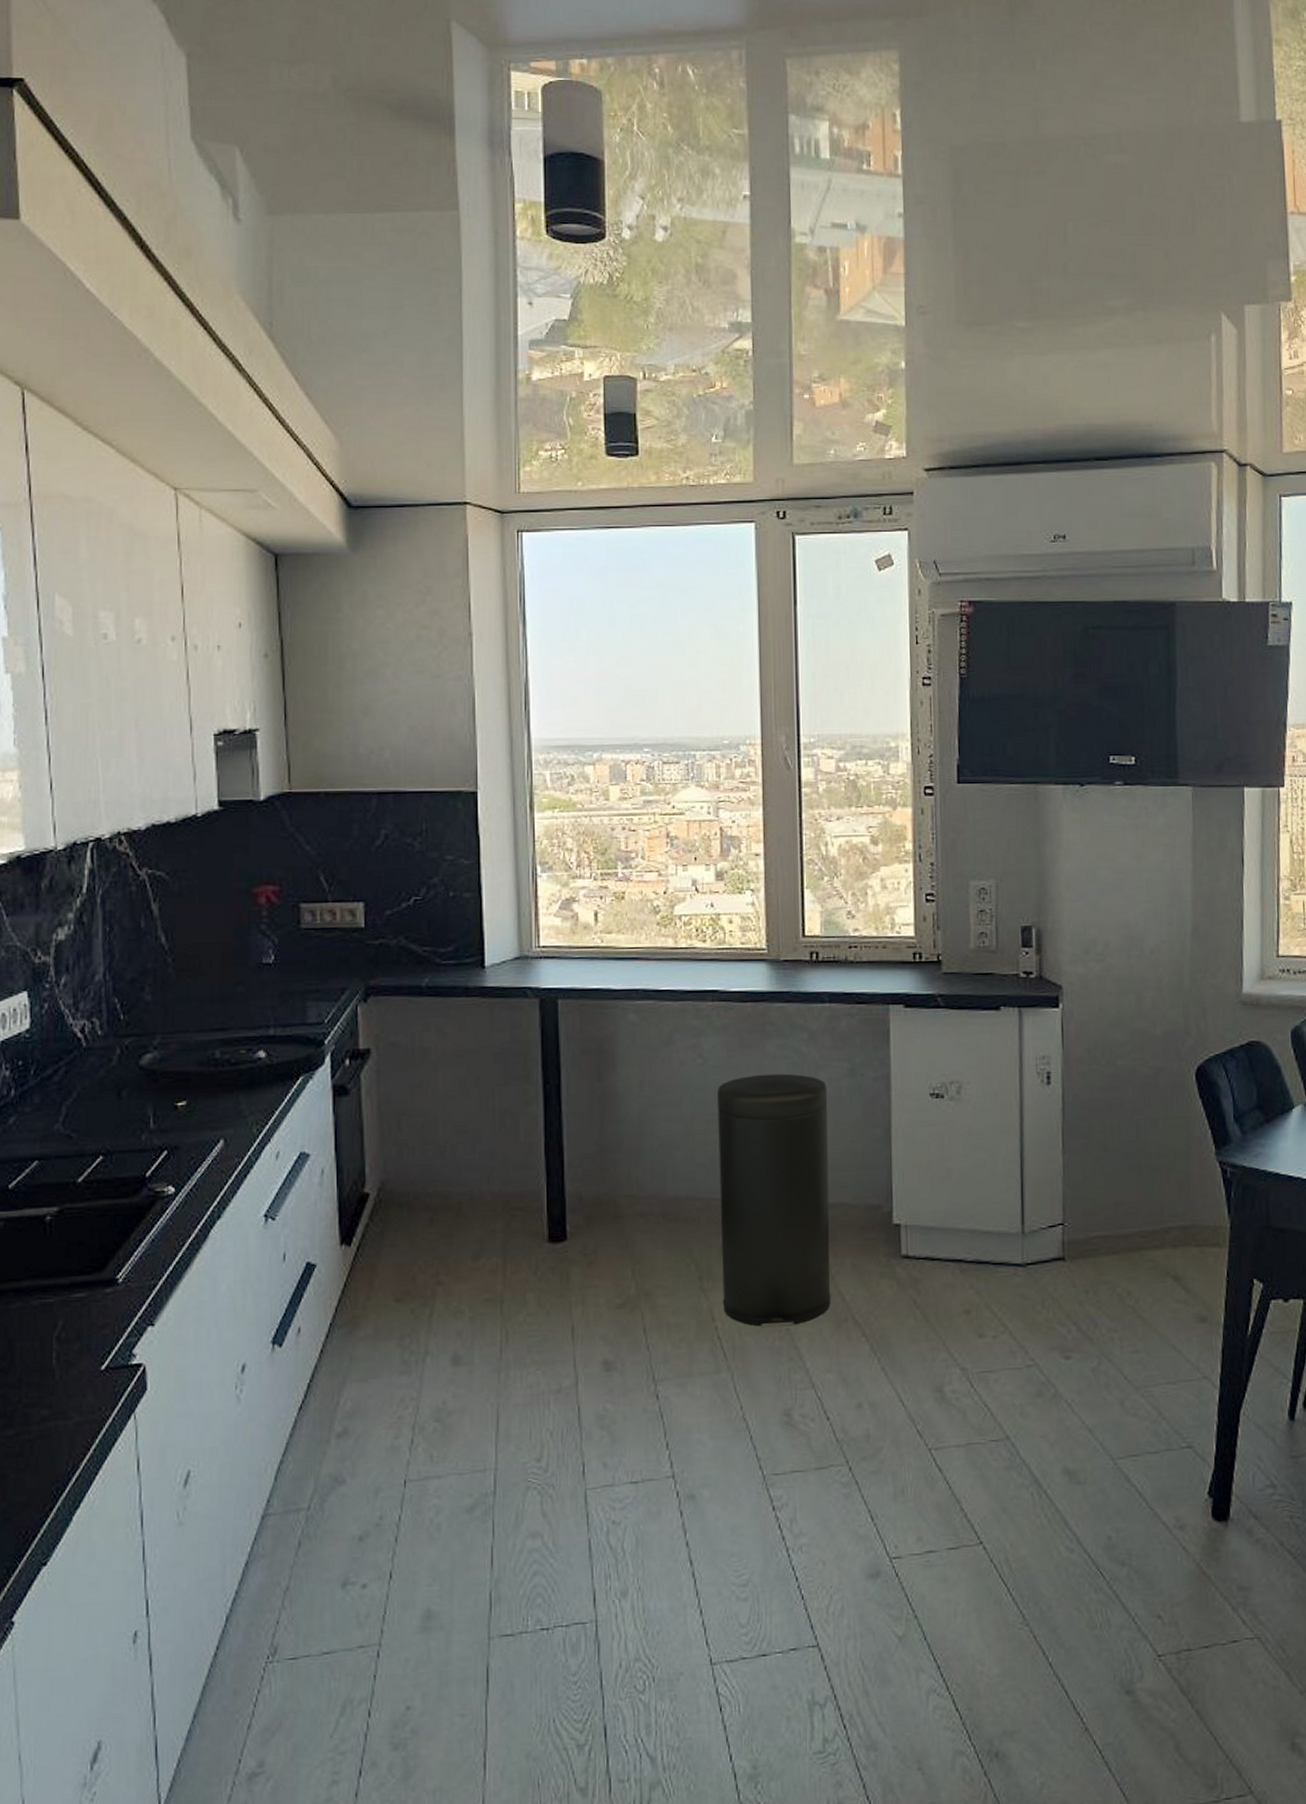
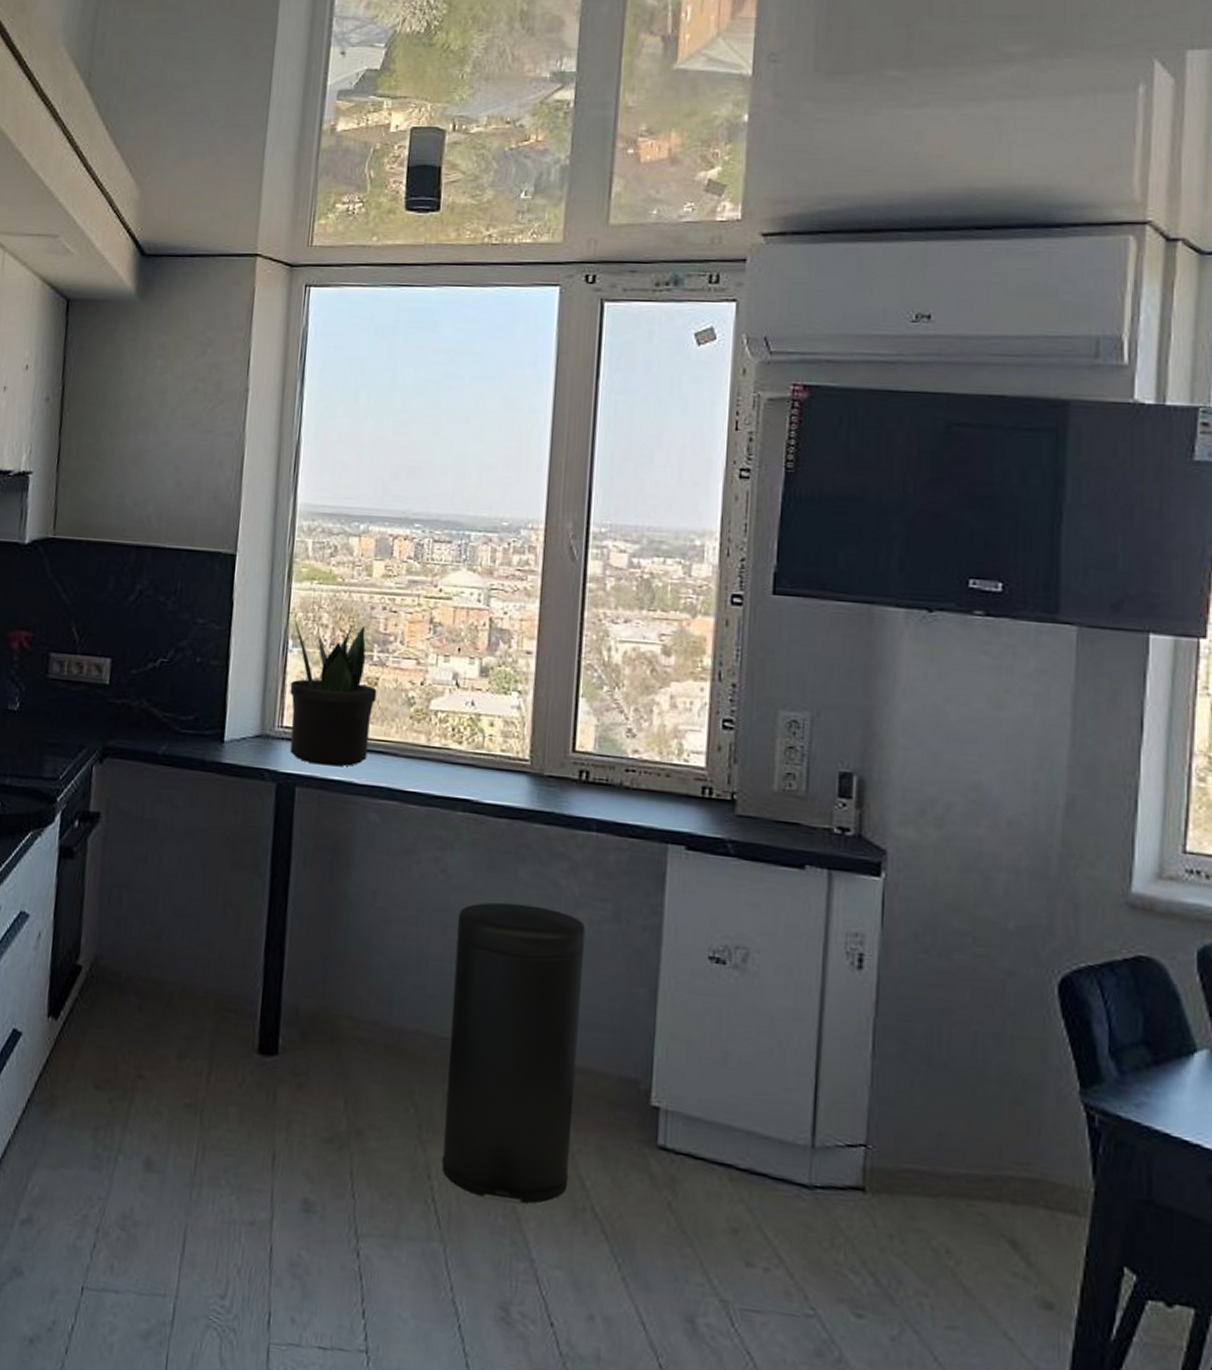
planter: none [541,846,625,977] -> present [290,618,377,767]

